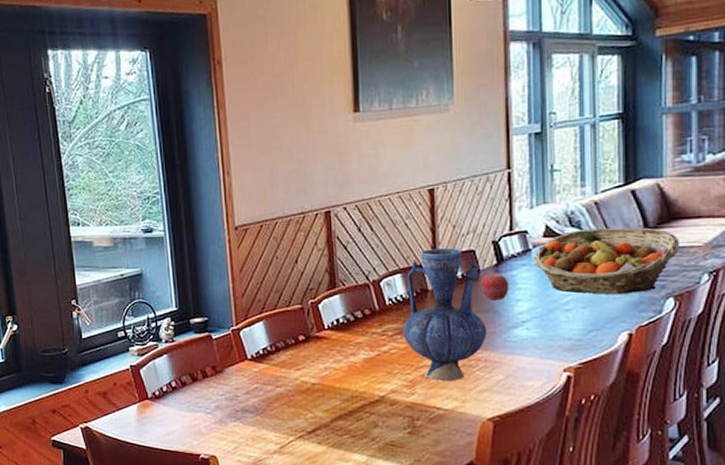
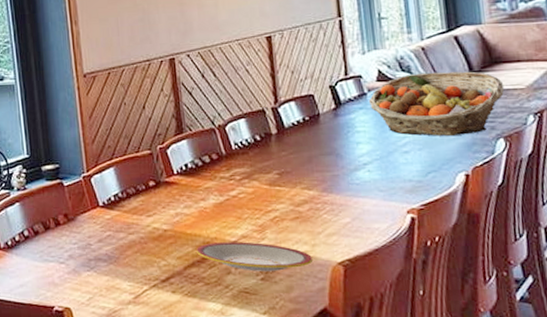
plate: none [344,396,461,425] -> present [196,242,312,271]
vase: present [403,248,487,381] -> none [250,93,331,225]
apple: present [480,273,509,300] -> none [321,116,349,144]

